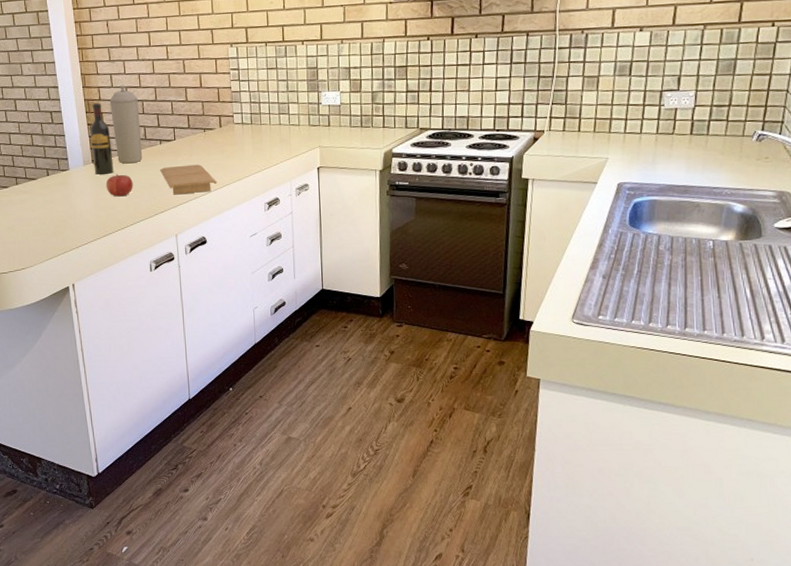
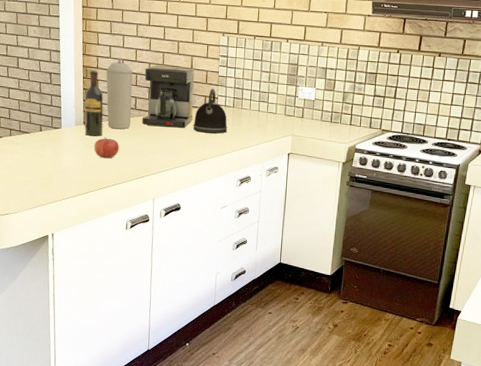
coffee maker: none [151,87,209,155] -> present [141,65,194,128]
cutting board: present [160,164,218,195] -> none [145,136,197,164]
kettle: none [209,106,248,156] -> present [193,89,228,134]

